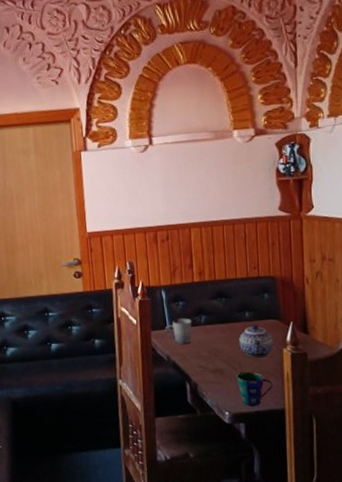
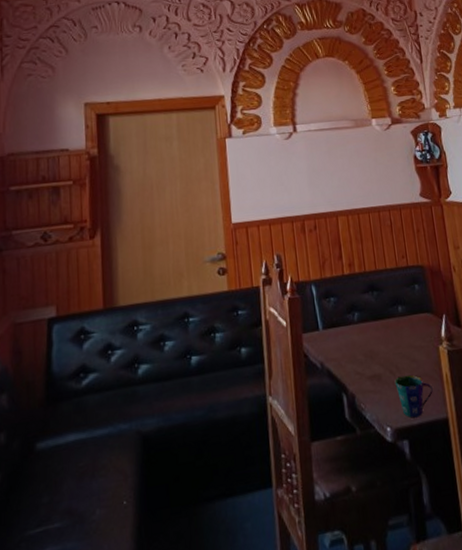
cup: present [166,318,192,345] -> none [317,316,345,348]
teapot: present [239,324,273,358] -> none [394,319,429,358]

